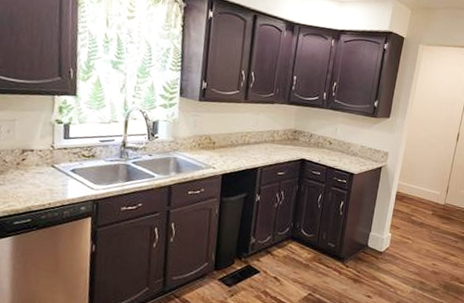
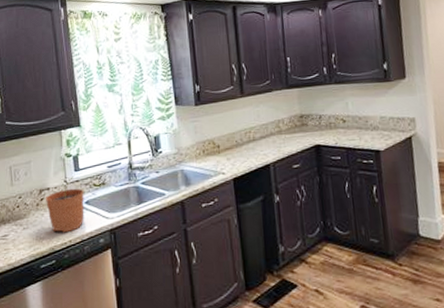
plant pot: none [27,143,71,196] -> present [45,177,84,233]

